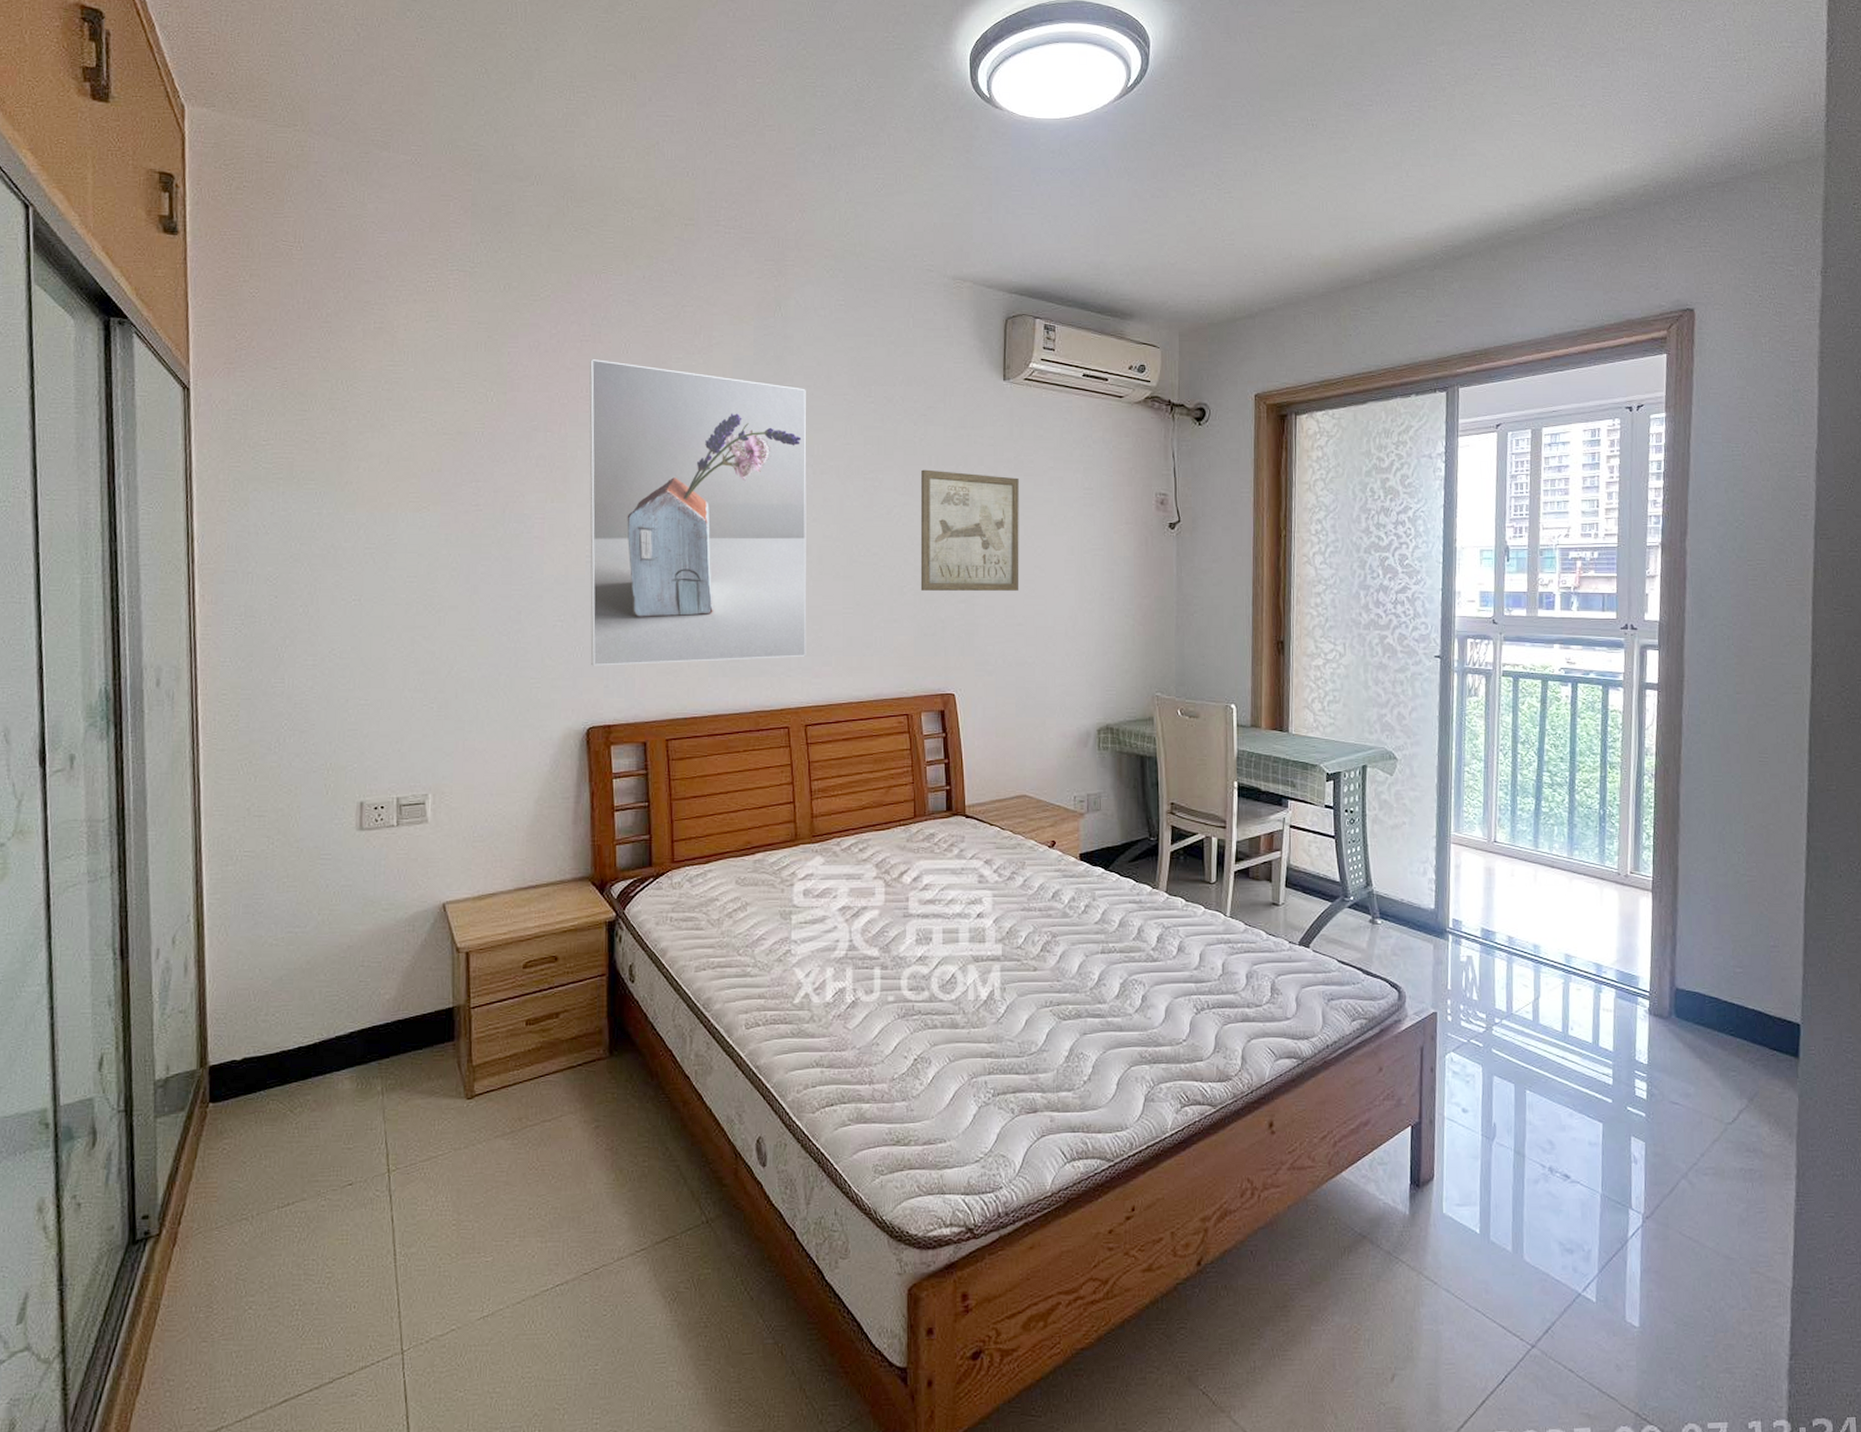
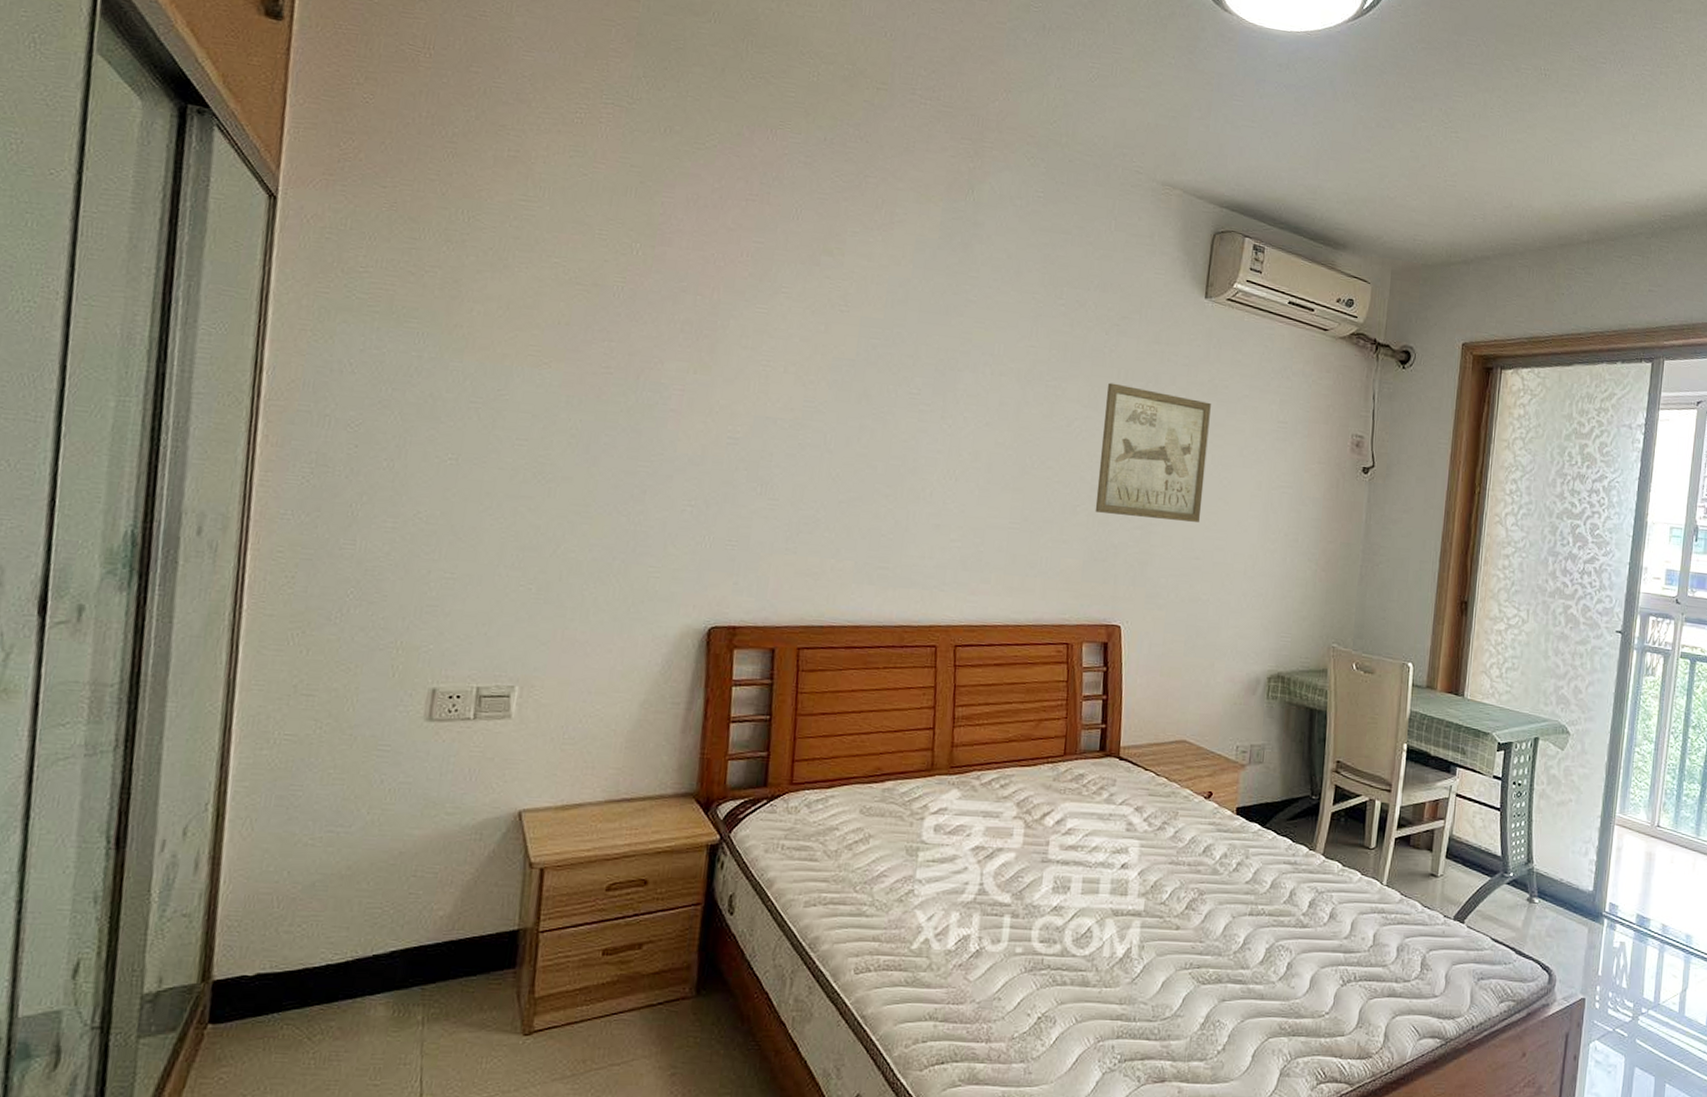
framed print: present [589,359,807,666] -> none [721,221,992,571]

